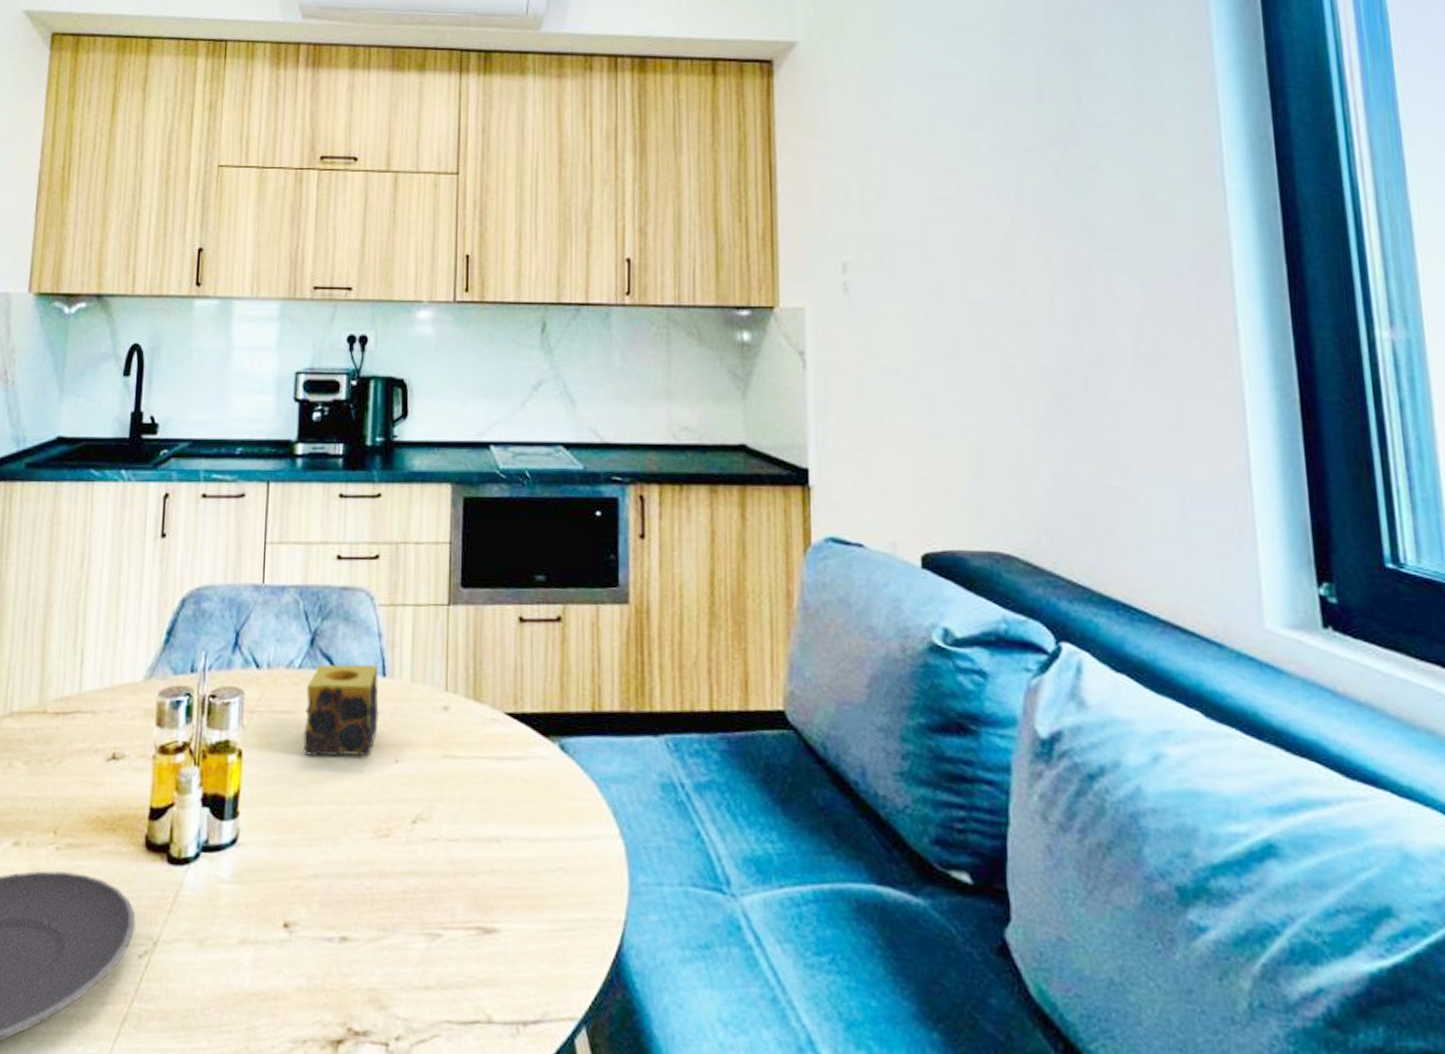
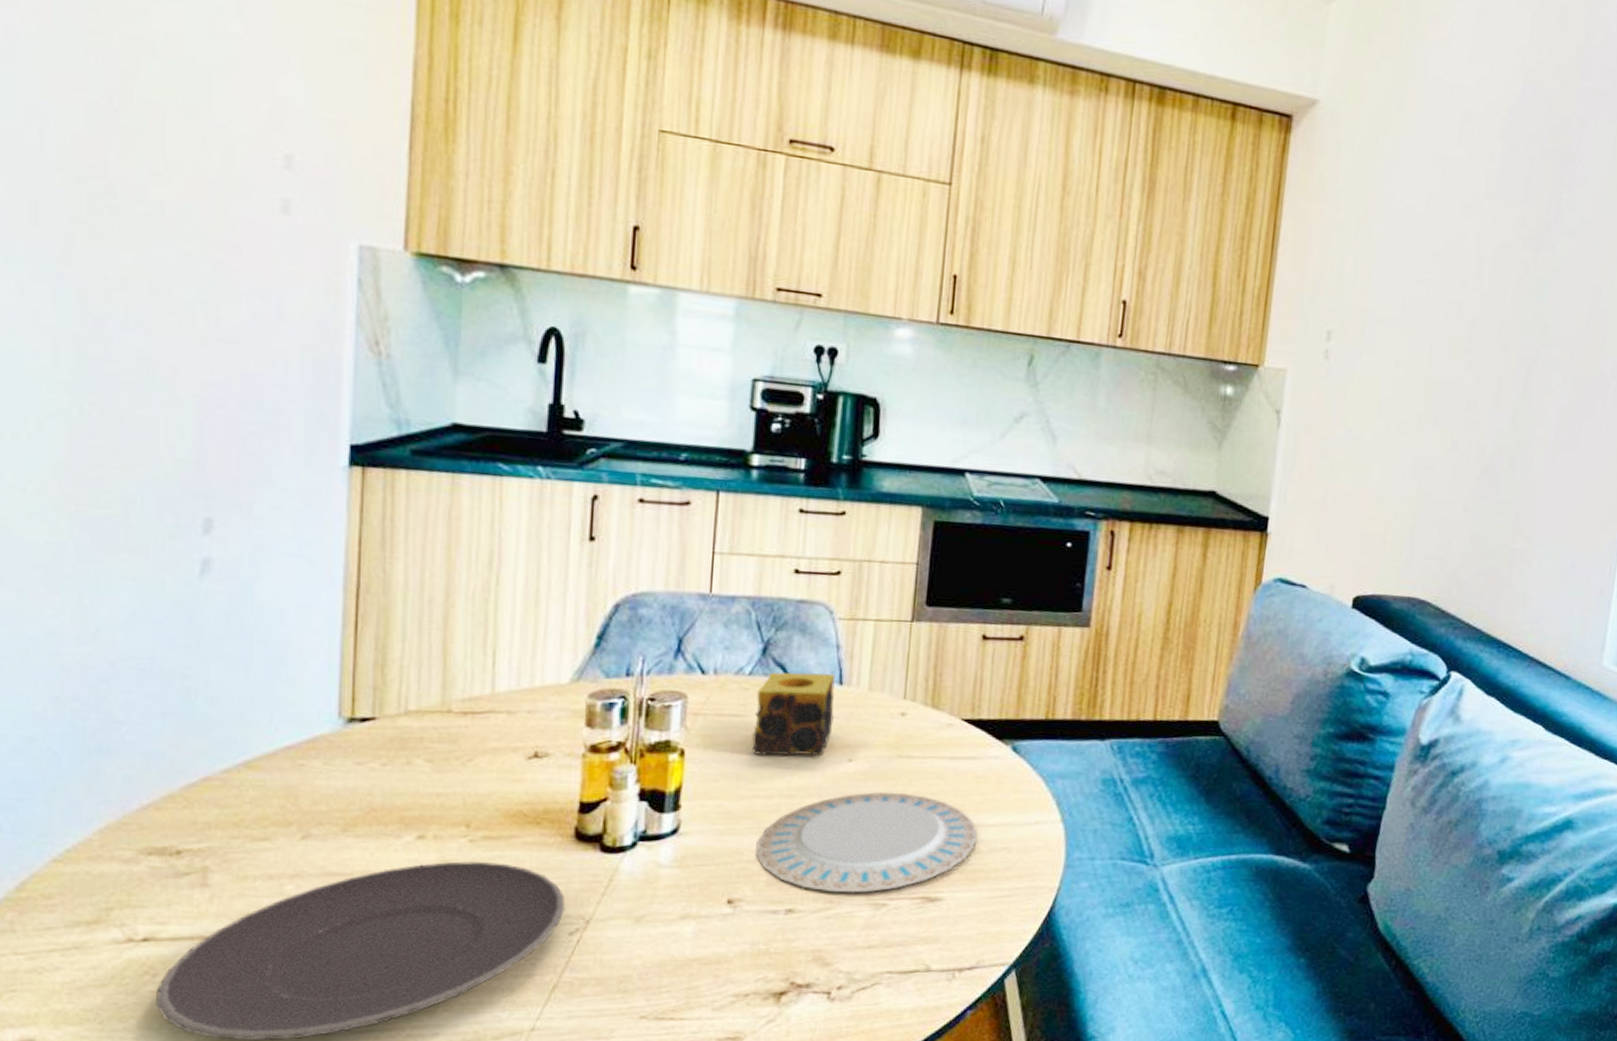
plate: none [309,797,531,920] -> present [756,791,978,894]

